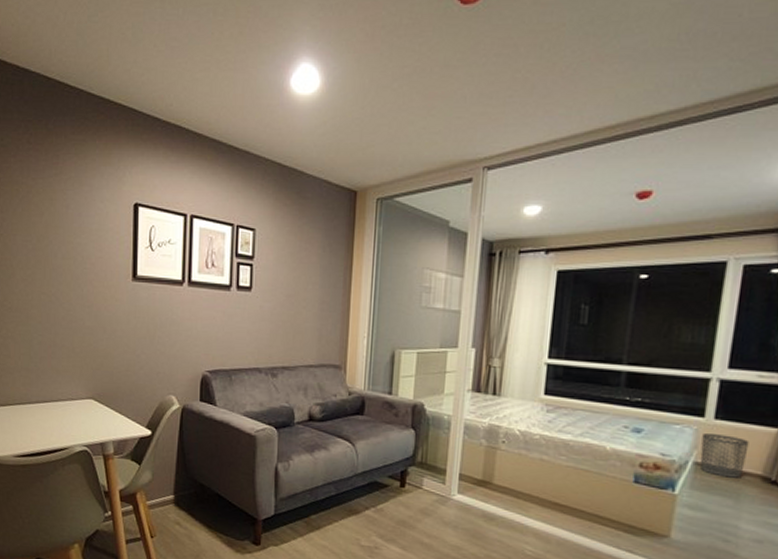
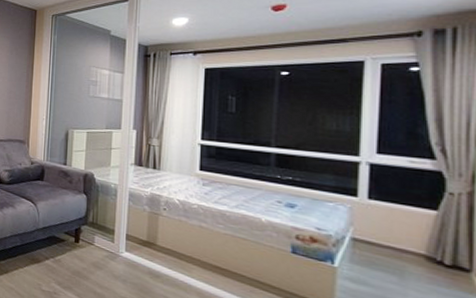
waste bin: present [699,433,749,478] -> none [357,212,408,256]

